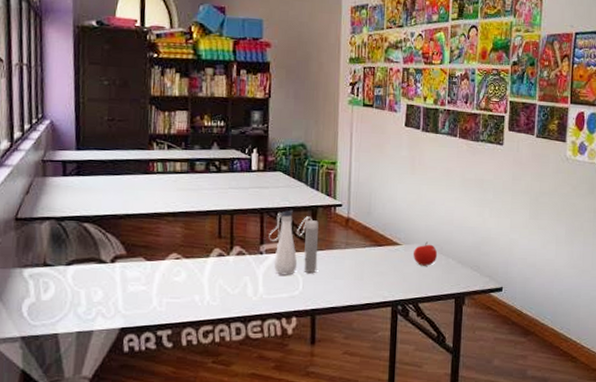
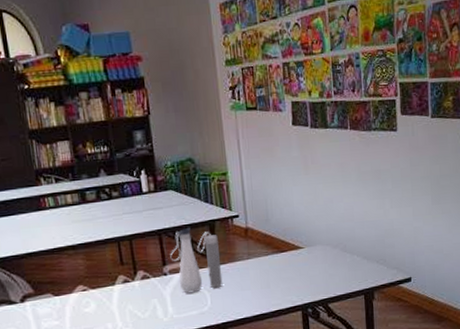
fruit: present [414,241,438,266] -> none [317,241,342,267]

